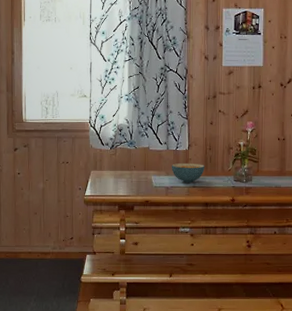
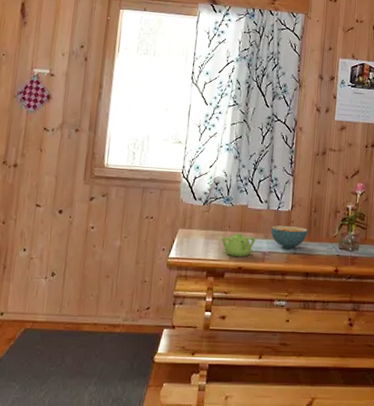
teapot: none [129,171,159,192] -> present [221,233,256,257]

